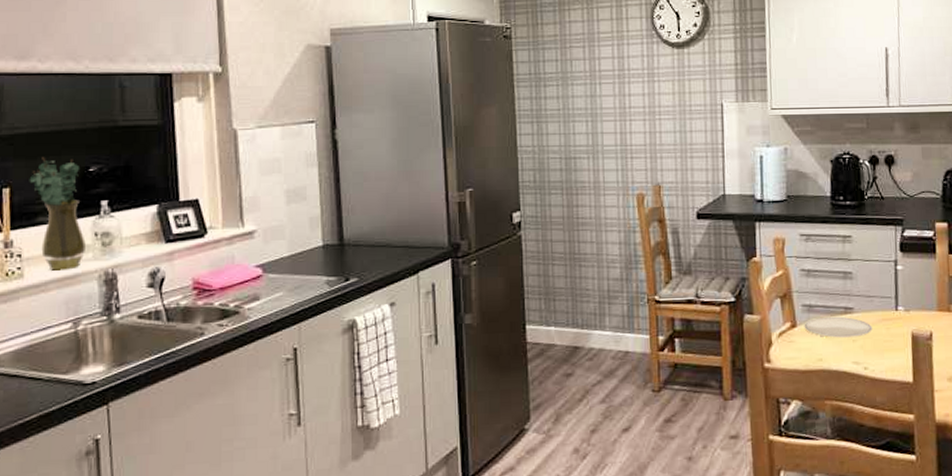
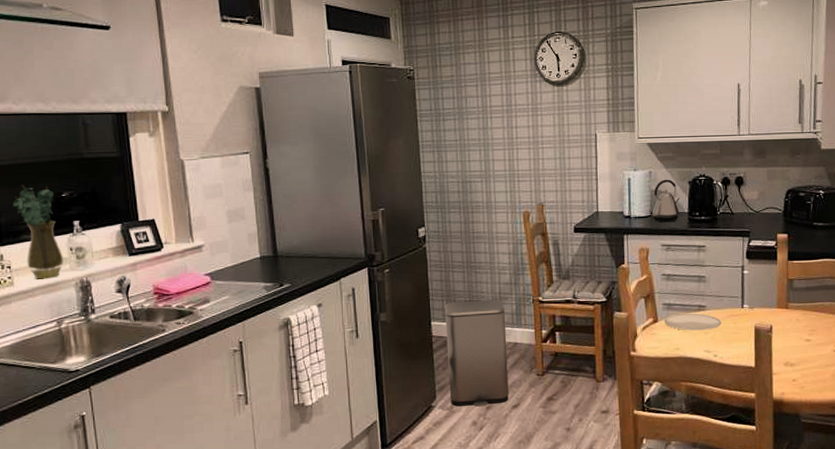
pedal bin: none [543,298,618,430] -> present [445,299,509,407]
kettle: none [788,157,821,208] -> present [652,179,680,223]

